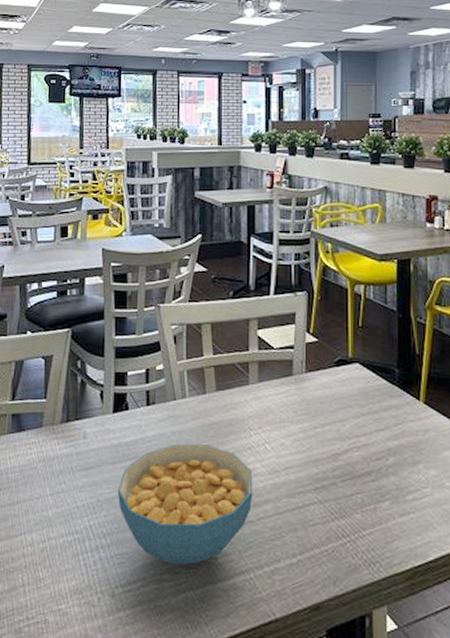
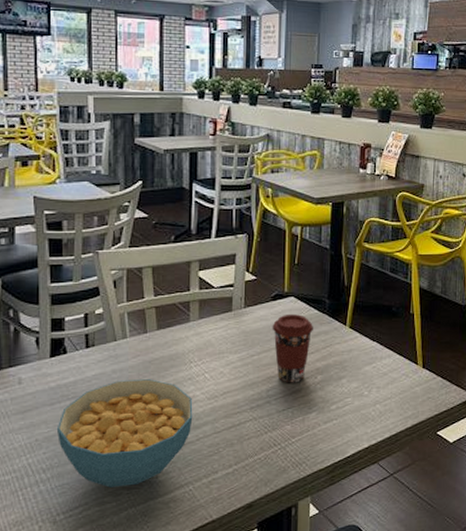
coffee cup: none [336,383,382,464] -> present [272,314,313,383]

